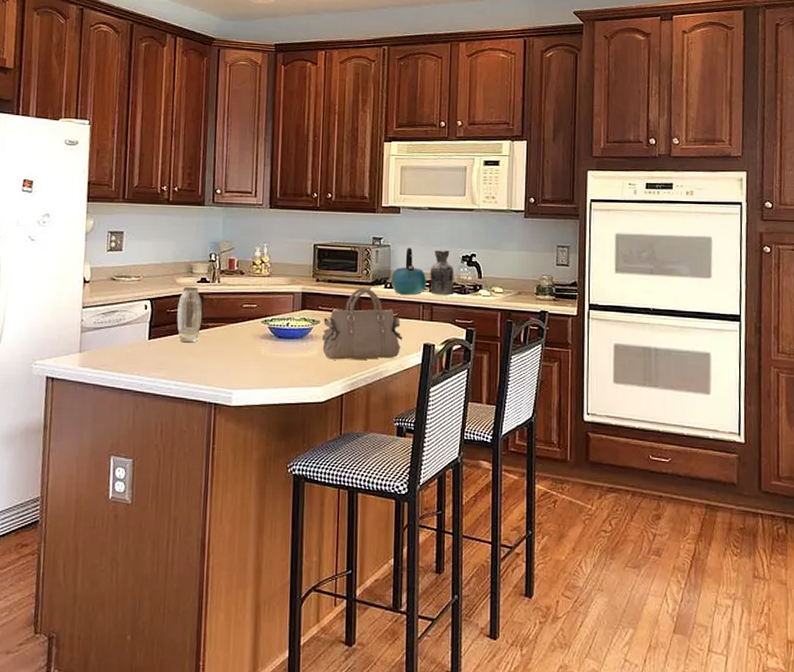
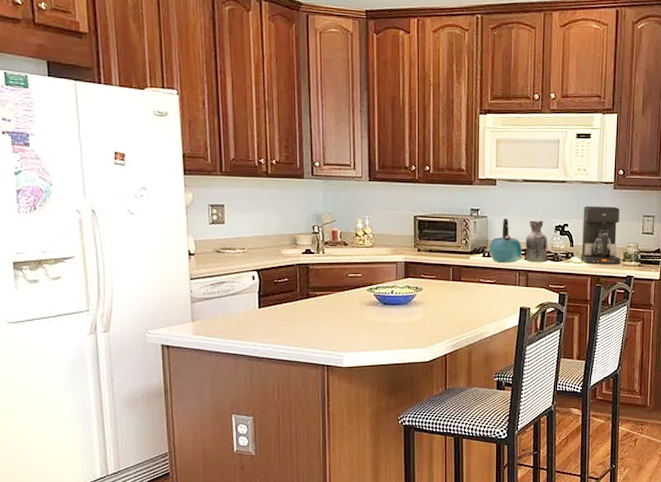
vase: present [177,286,203,343] -> none [285,257,310,311]
shoulder bag: present [321,288,403,360] -> none [424,257,501,324]
coffee maker: none [489,235,533,299] -> present [580,205,621,265]

